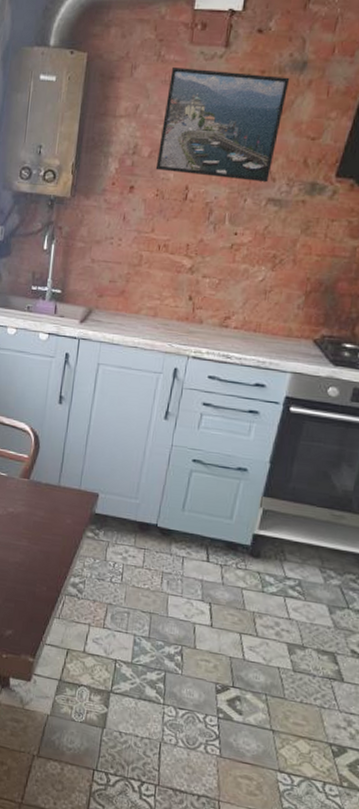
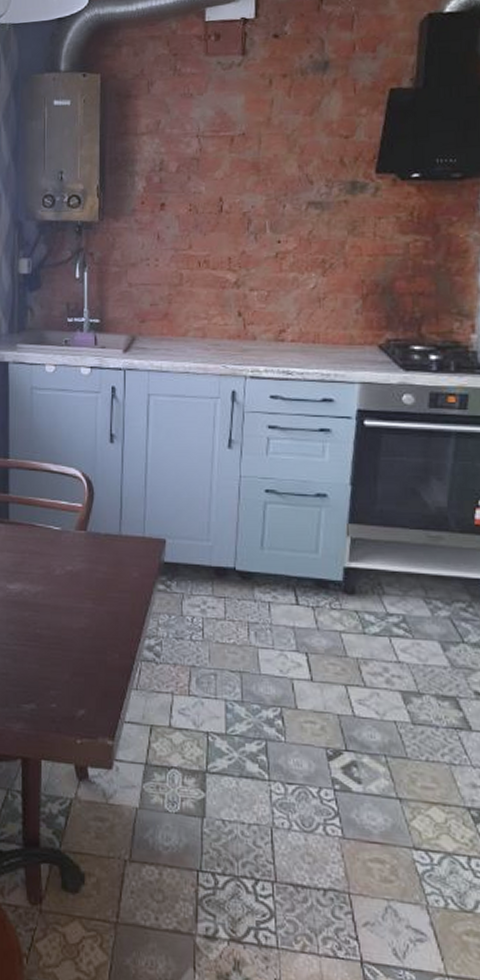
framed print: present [155,68,290,183] -> none [185,78,314,186]

